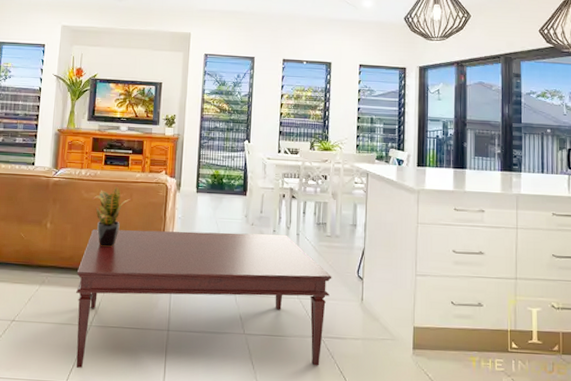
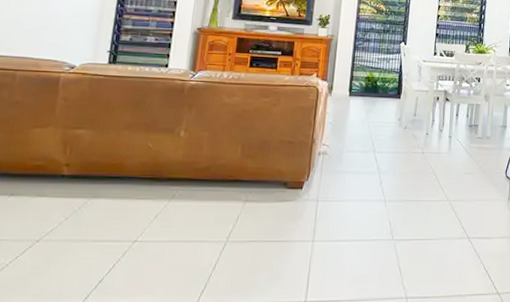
coffee table: present [76,228,332,368] -> none [208,136,482,288]
potted plant: present [93,185,130,248] -> none [235,88,277,156]

